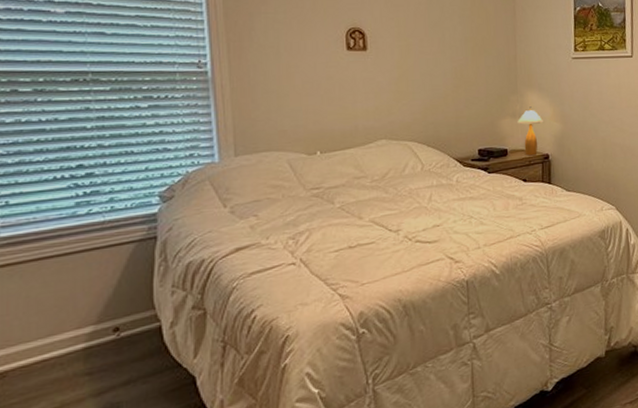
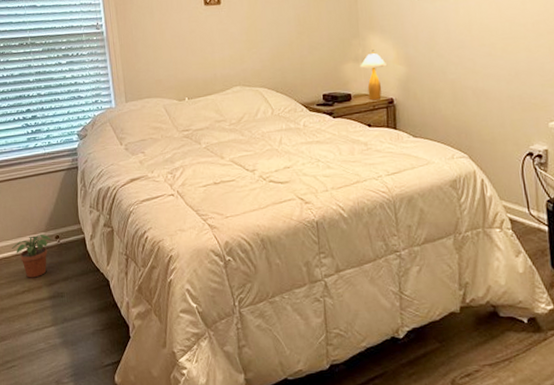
potted plant: none [34,327,106,390] -> present [11,234,51,278]

